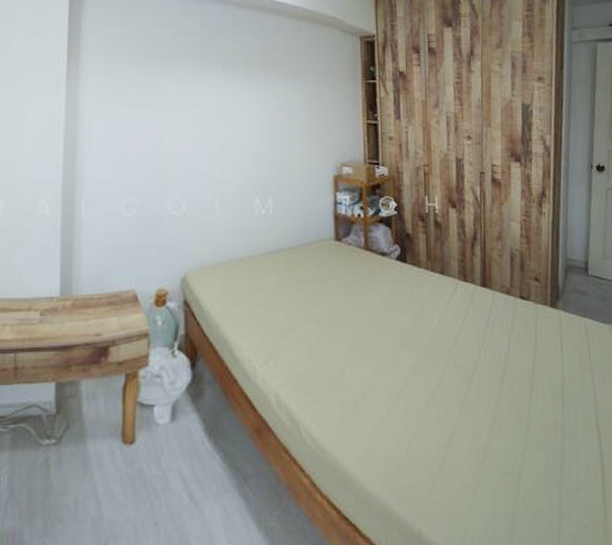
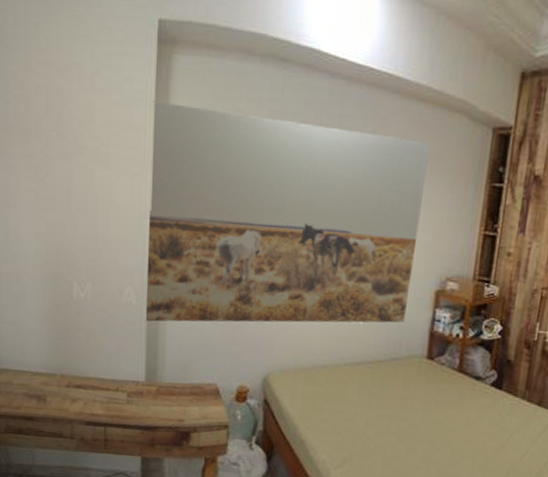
wall art: none [61,30,312,232] -> present [146,101,432,323]

